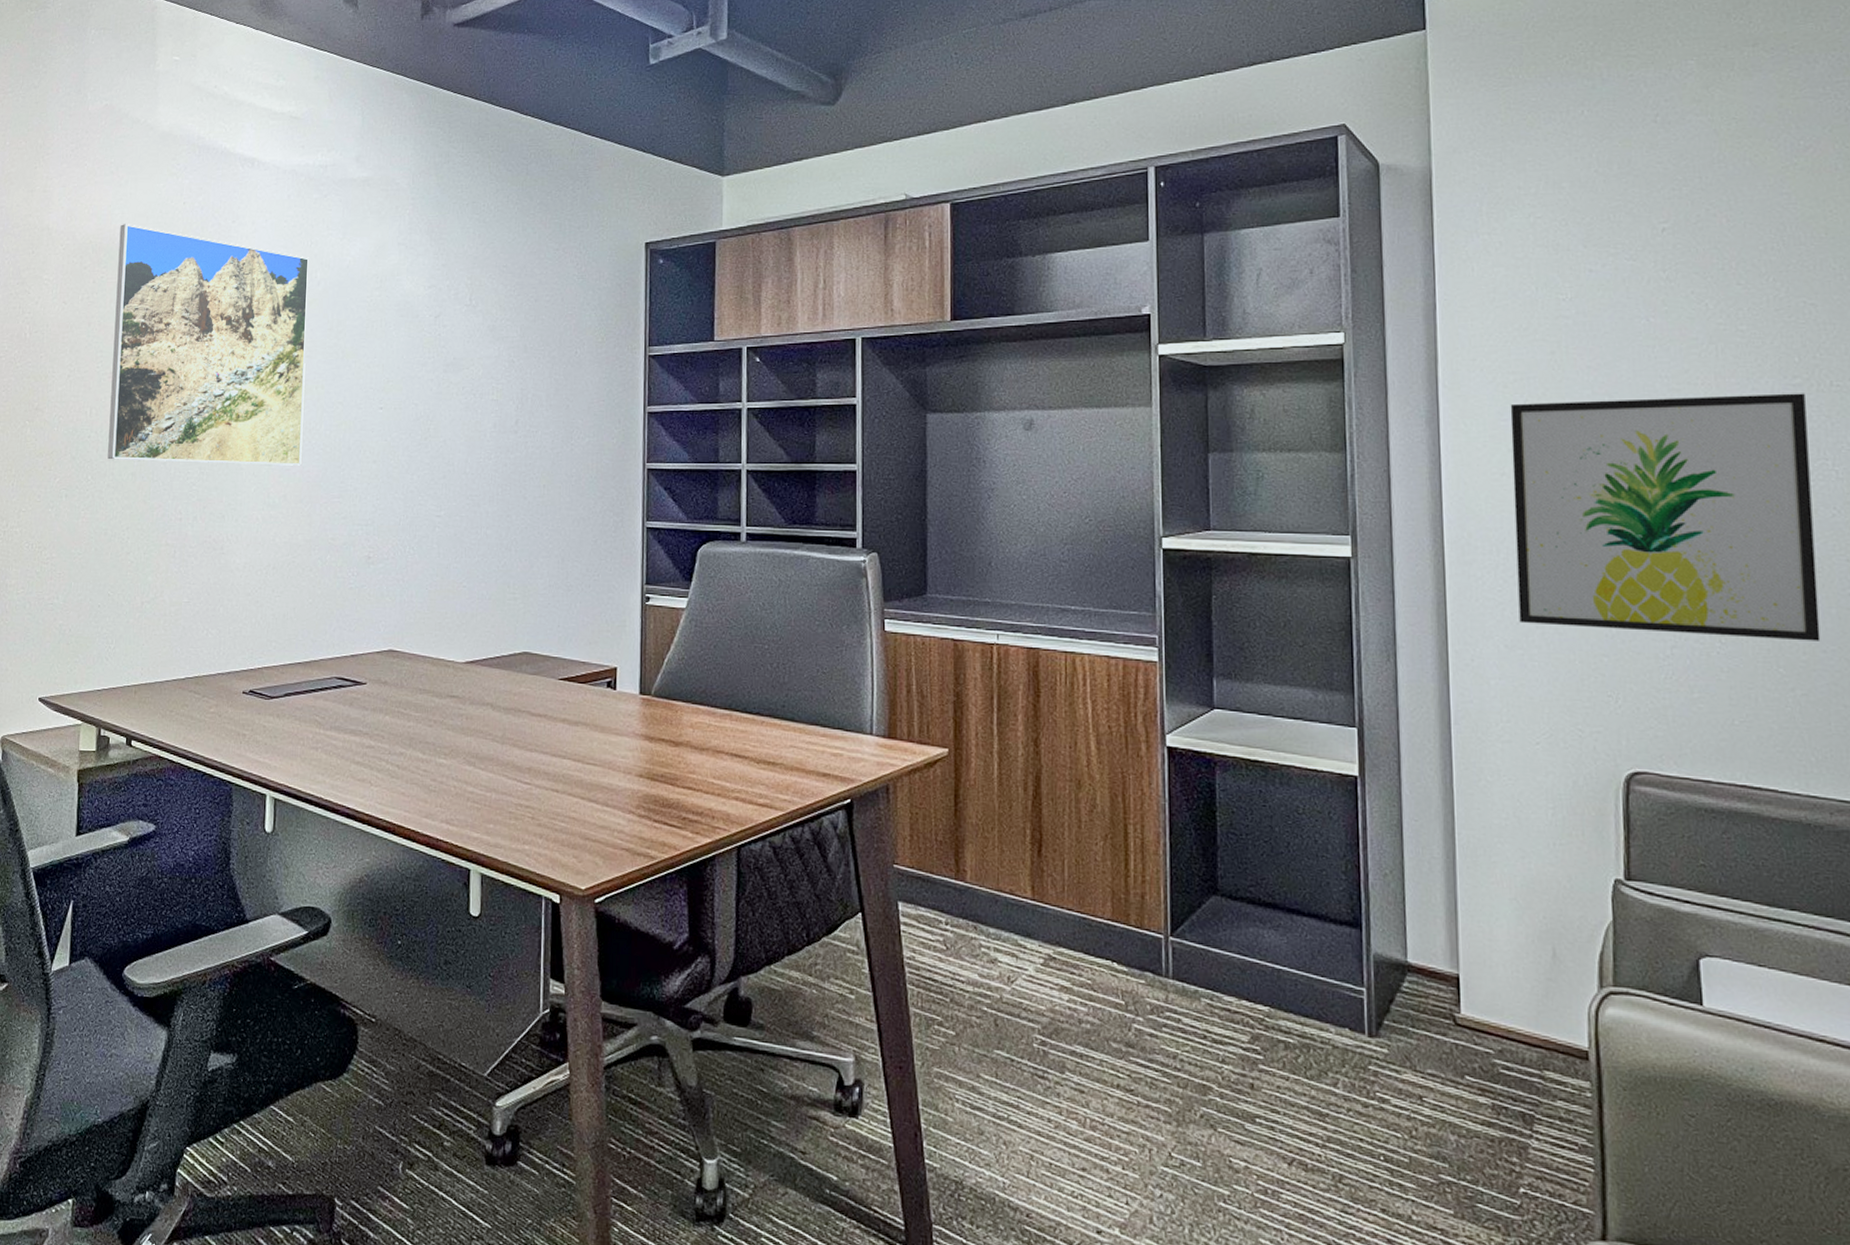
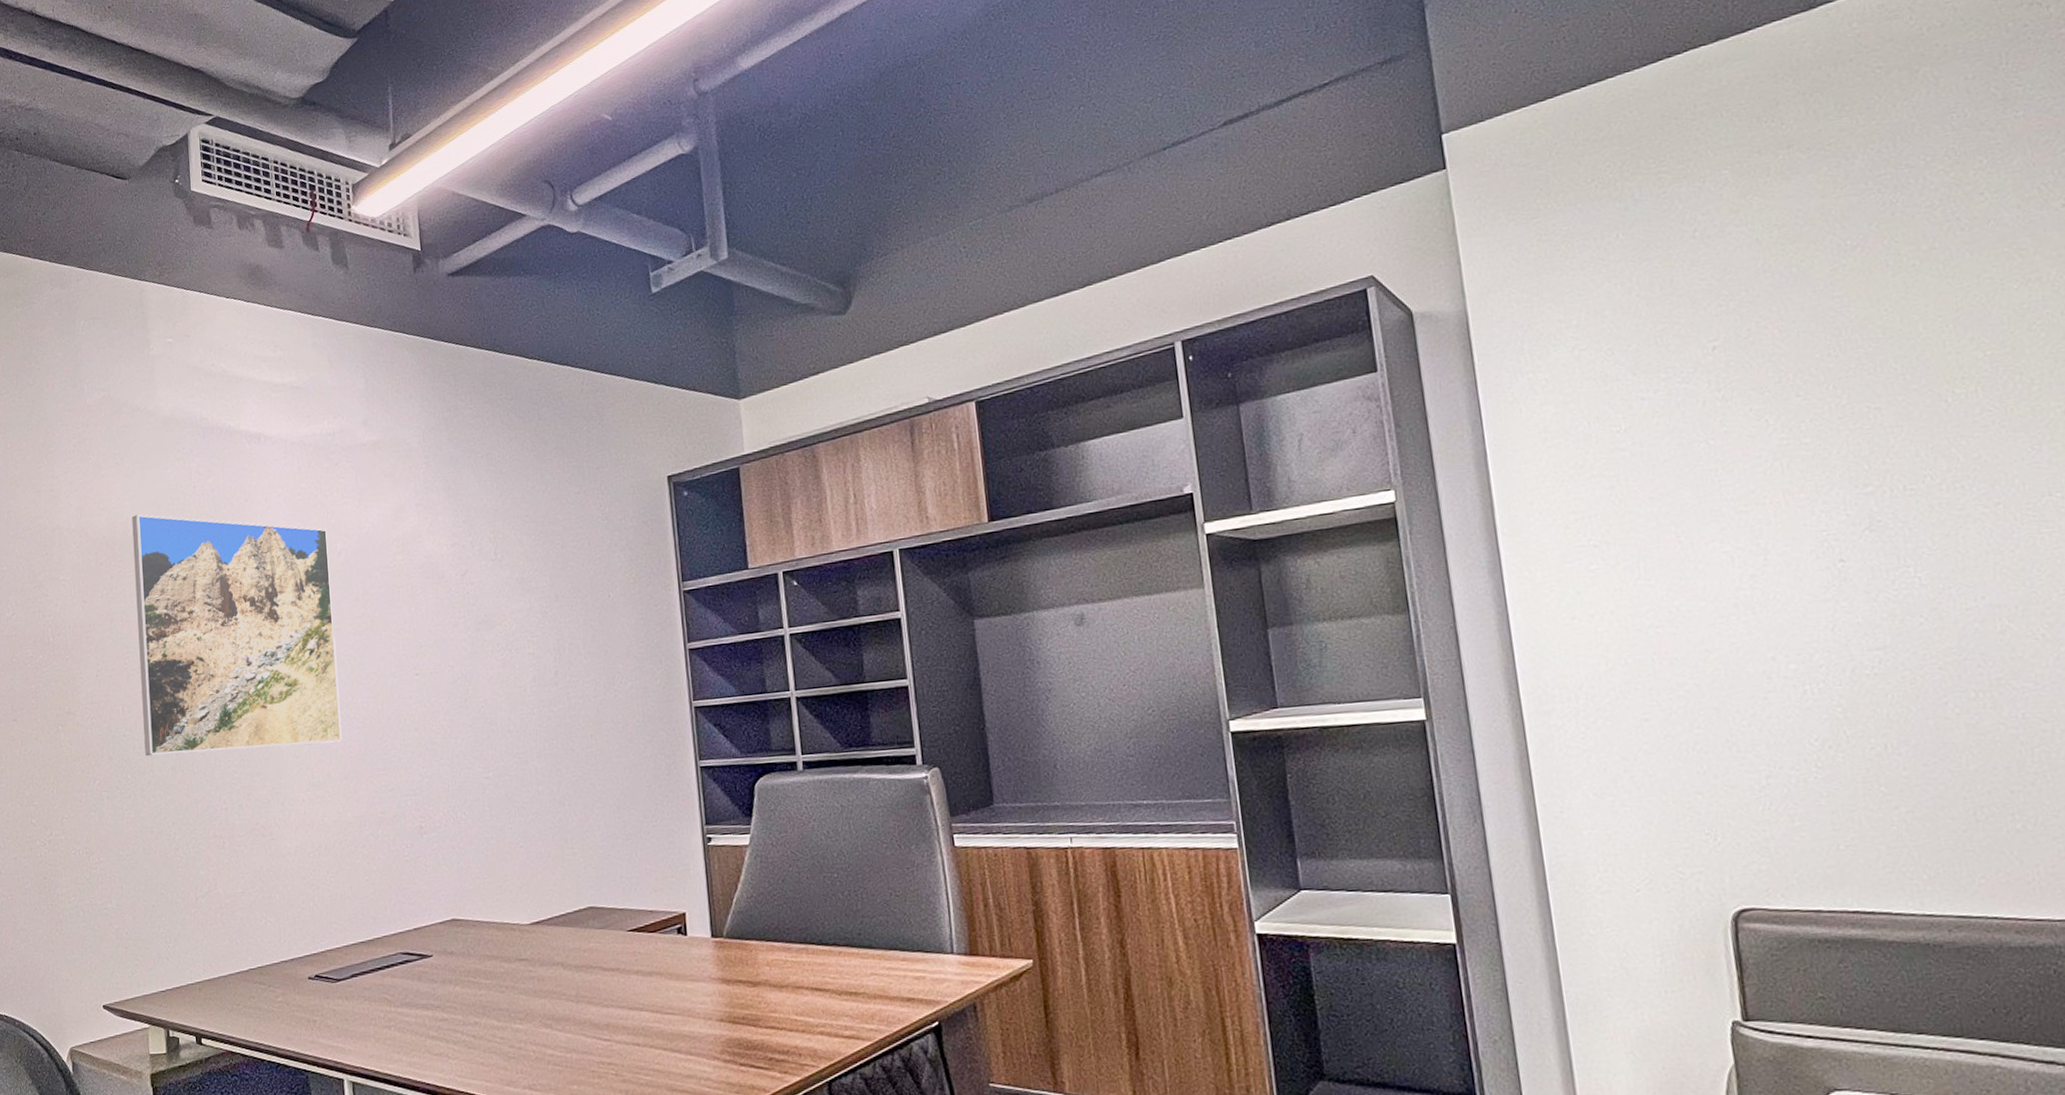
wall art: present [1510,393,1821,641] -> none [1573,501,1921,769]

